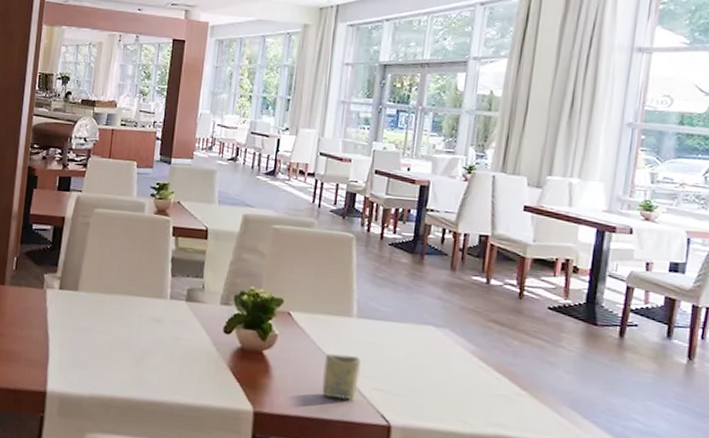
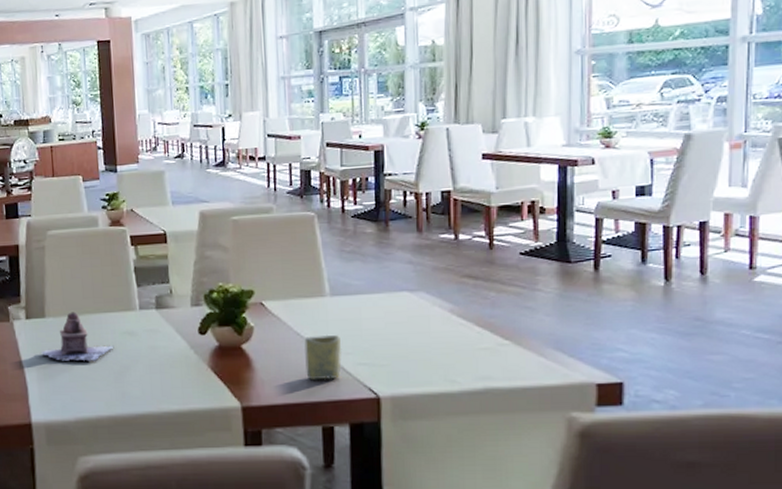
teapot: none [67,290,140,342] -> present [40,312,114,361]

